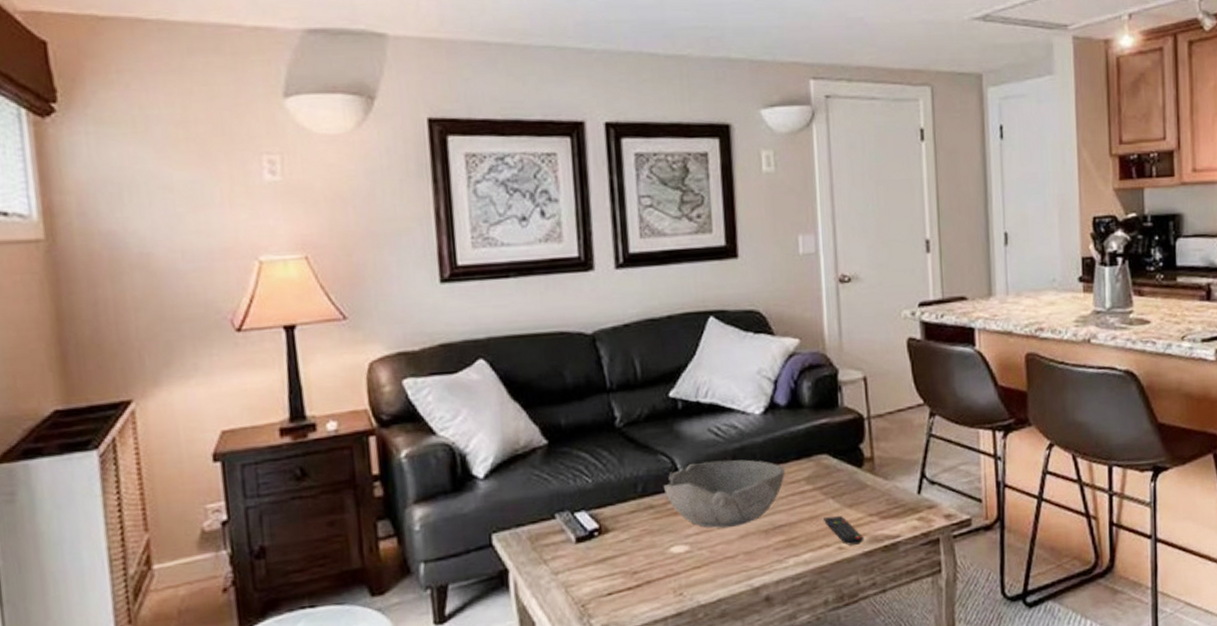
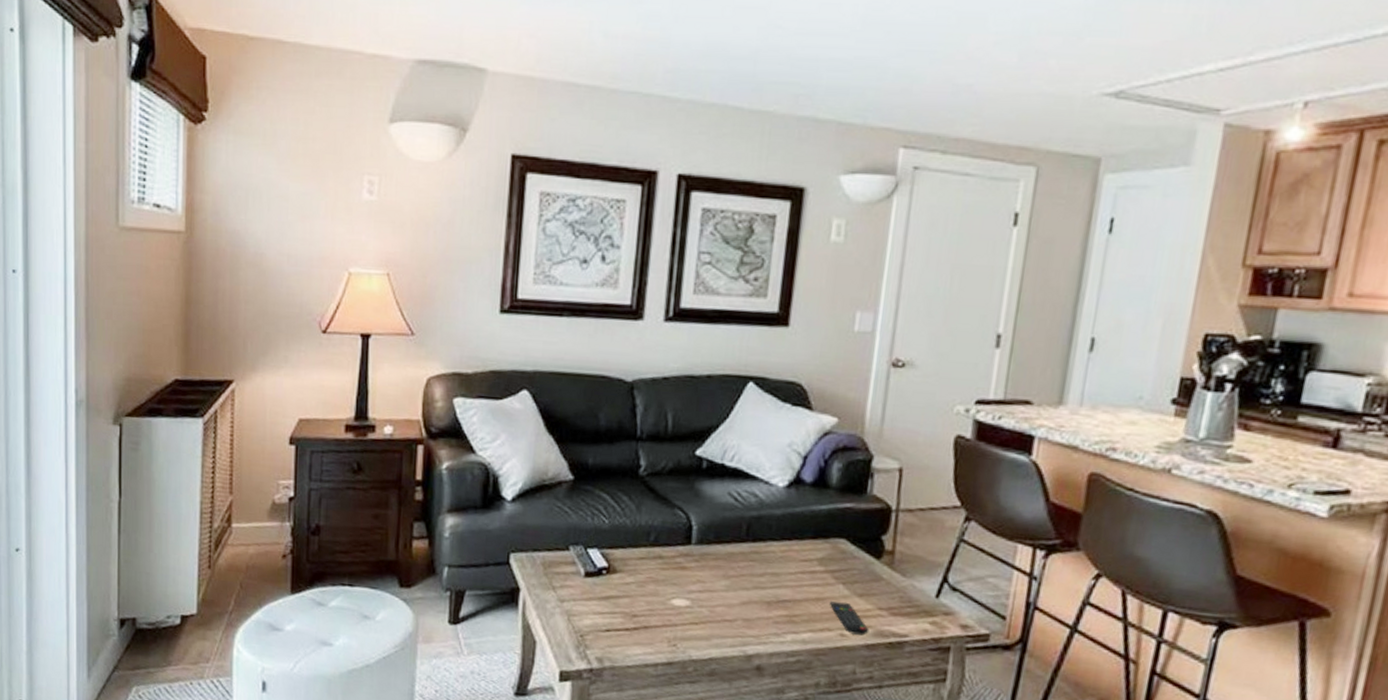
bowl: present [663,459,785,528] -> none [675,523,799,593]

